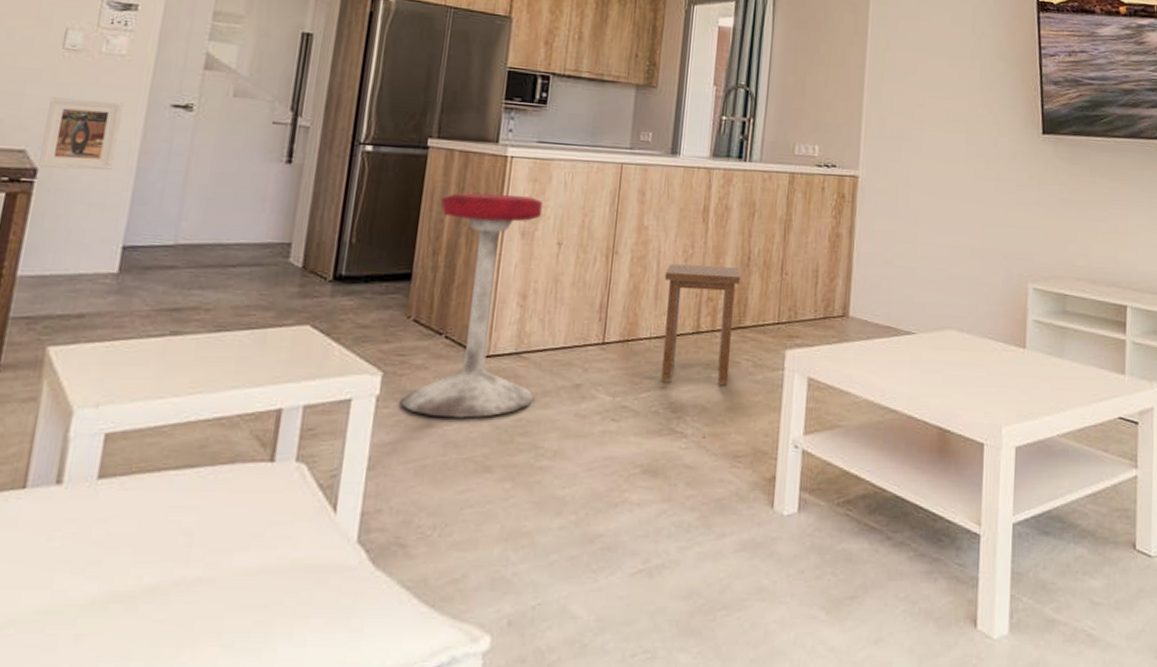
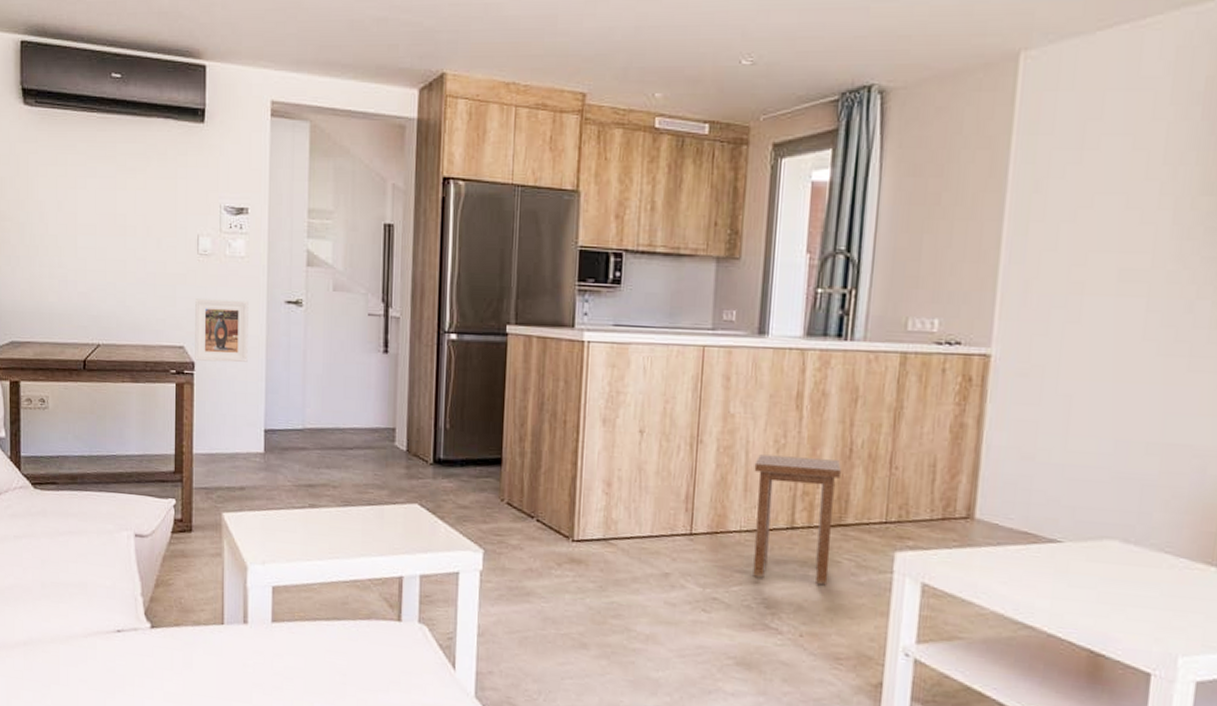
stool: present [400,192,543,418] -> none [501,379,624,598]

